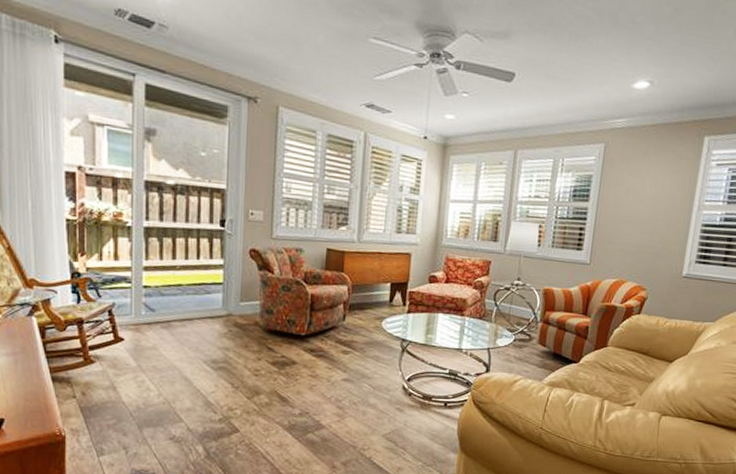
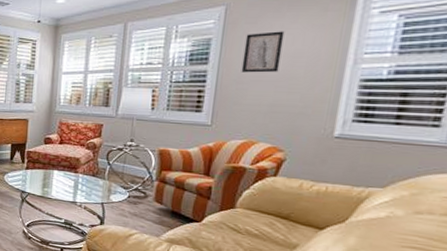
wall art: none [615,173,650,214] -> present [241,31,285,73]

